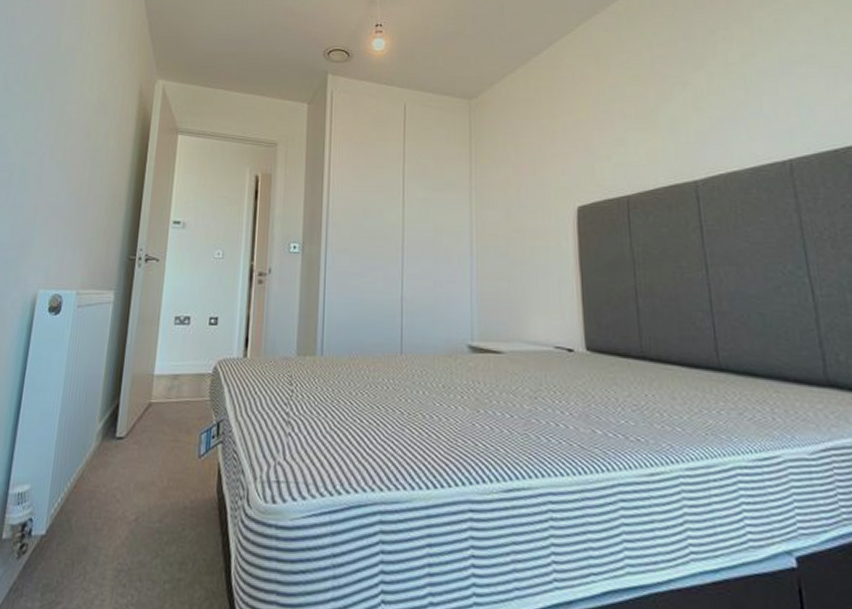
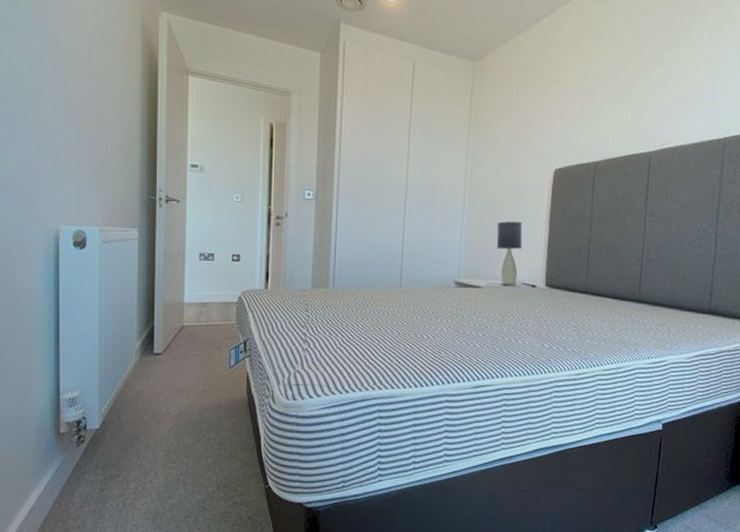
table lamp: none [515,269,549,351] -> present [496,221,523,286]

